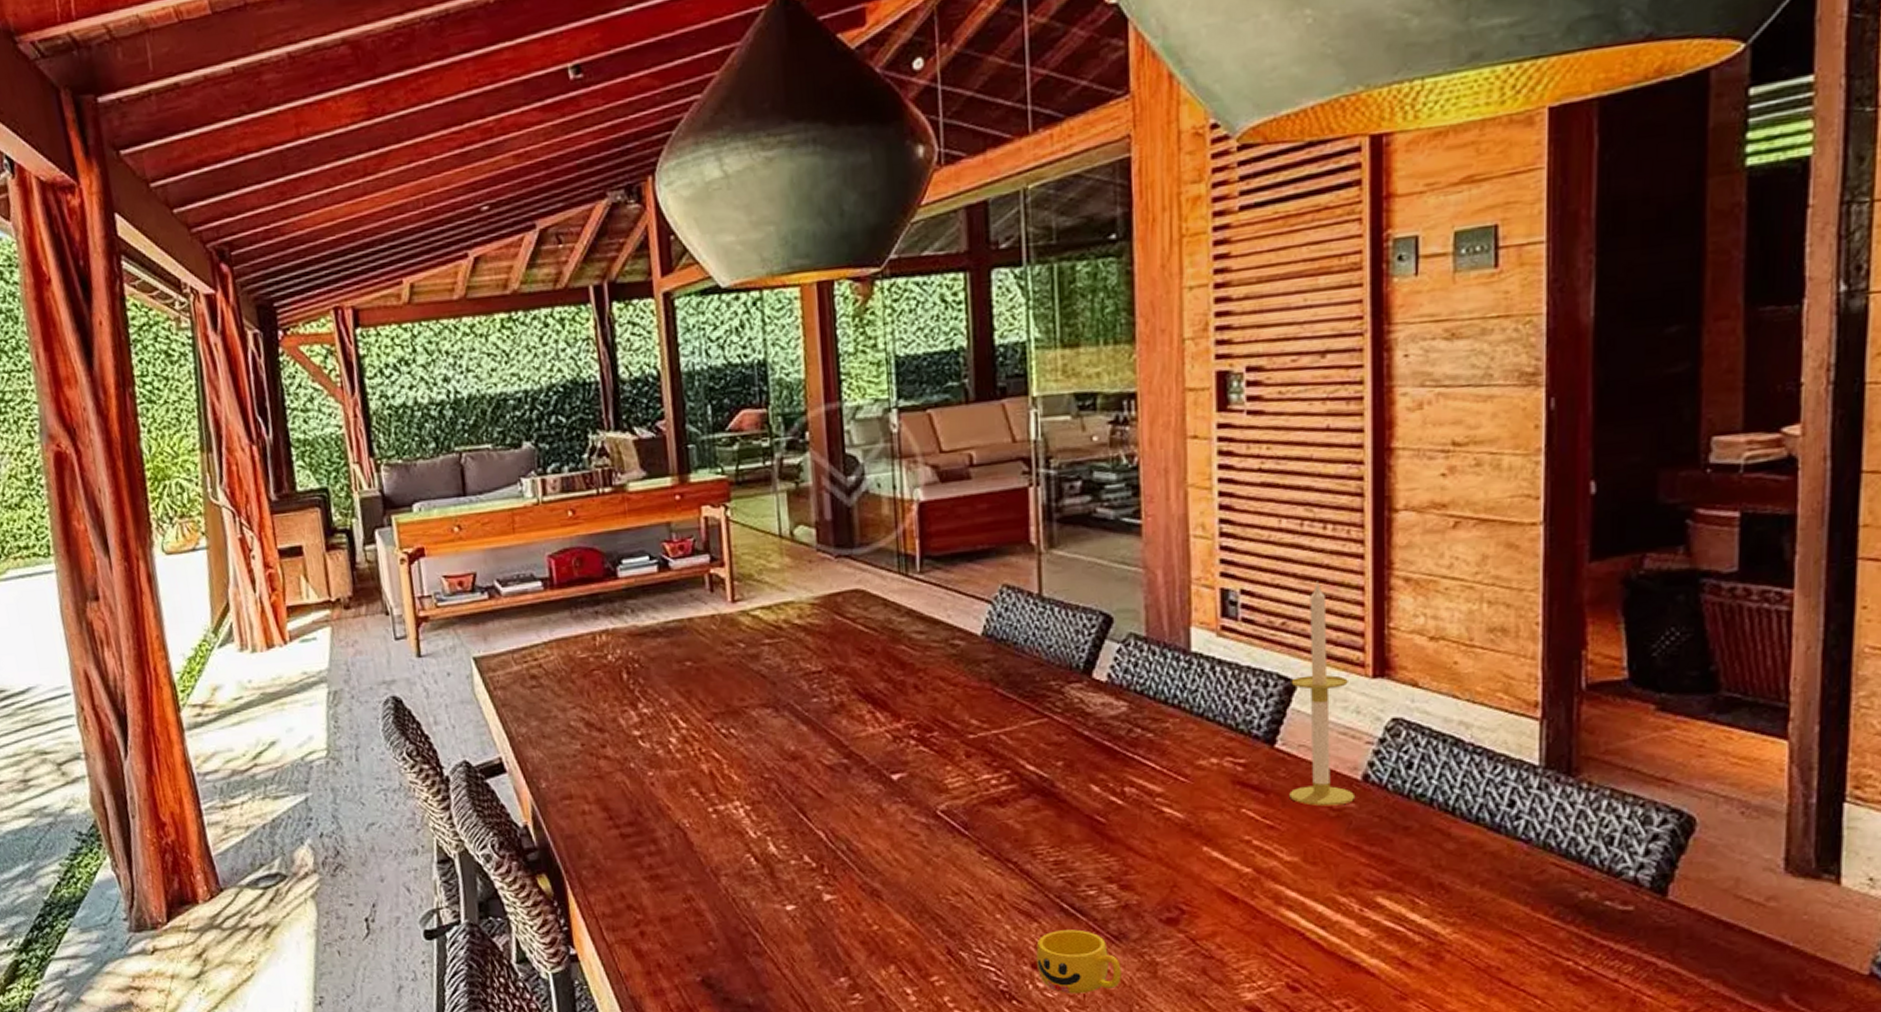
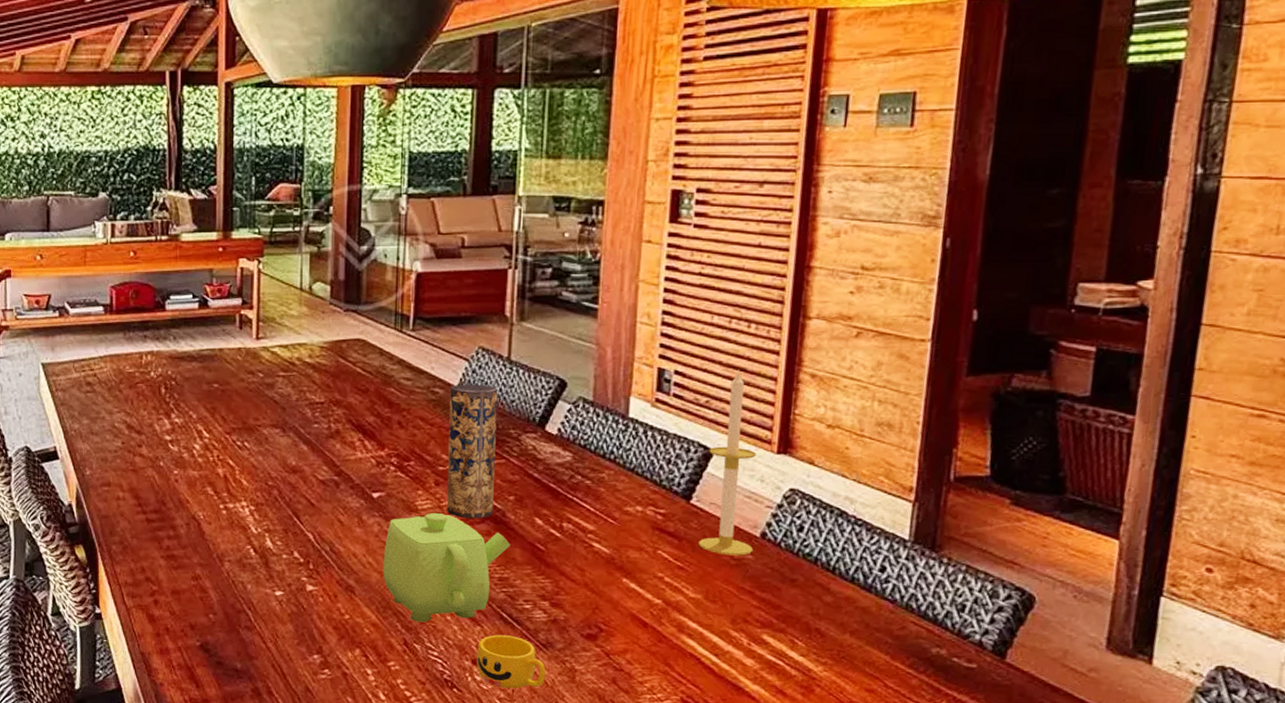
teapot: none [912,791,1064,925] -> present [383,513,511,623]
vase: none [973,630,1040,794] -> present [446,384,498,519]

